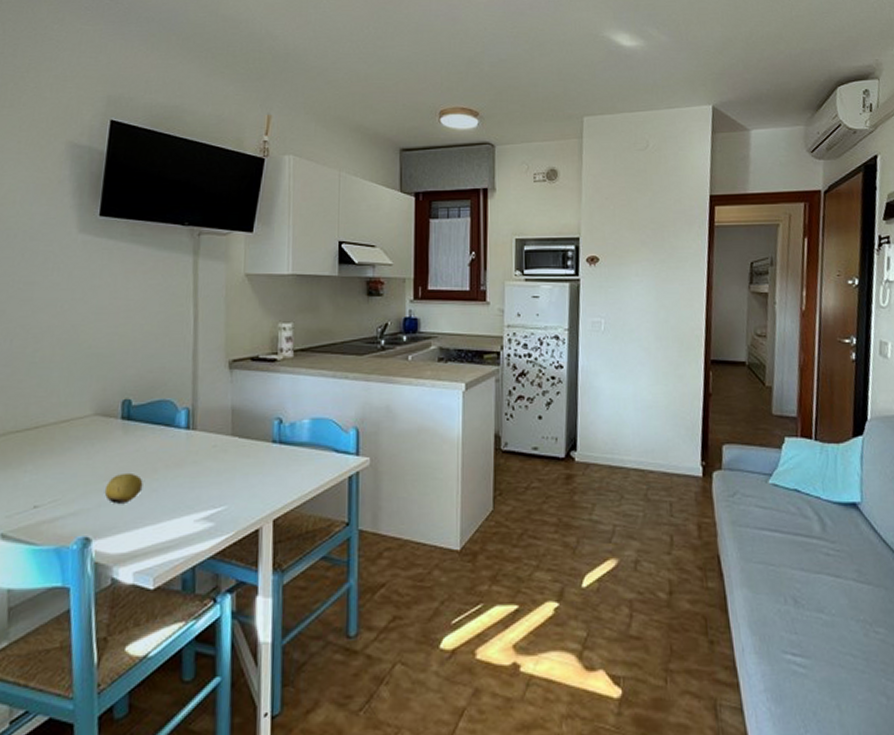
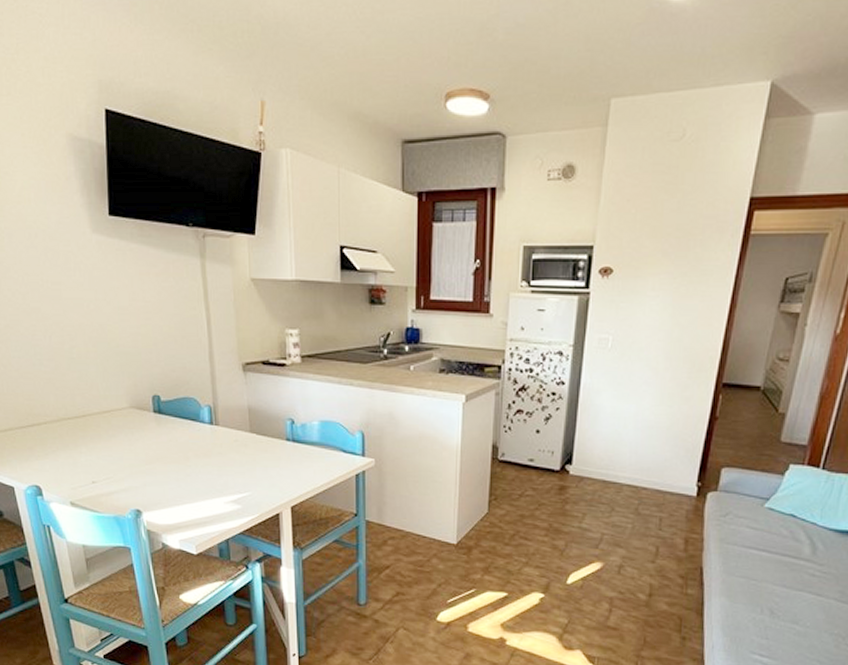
fruit: present [104,472,143,505] -> none [147,459,179,485]

